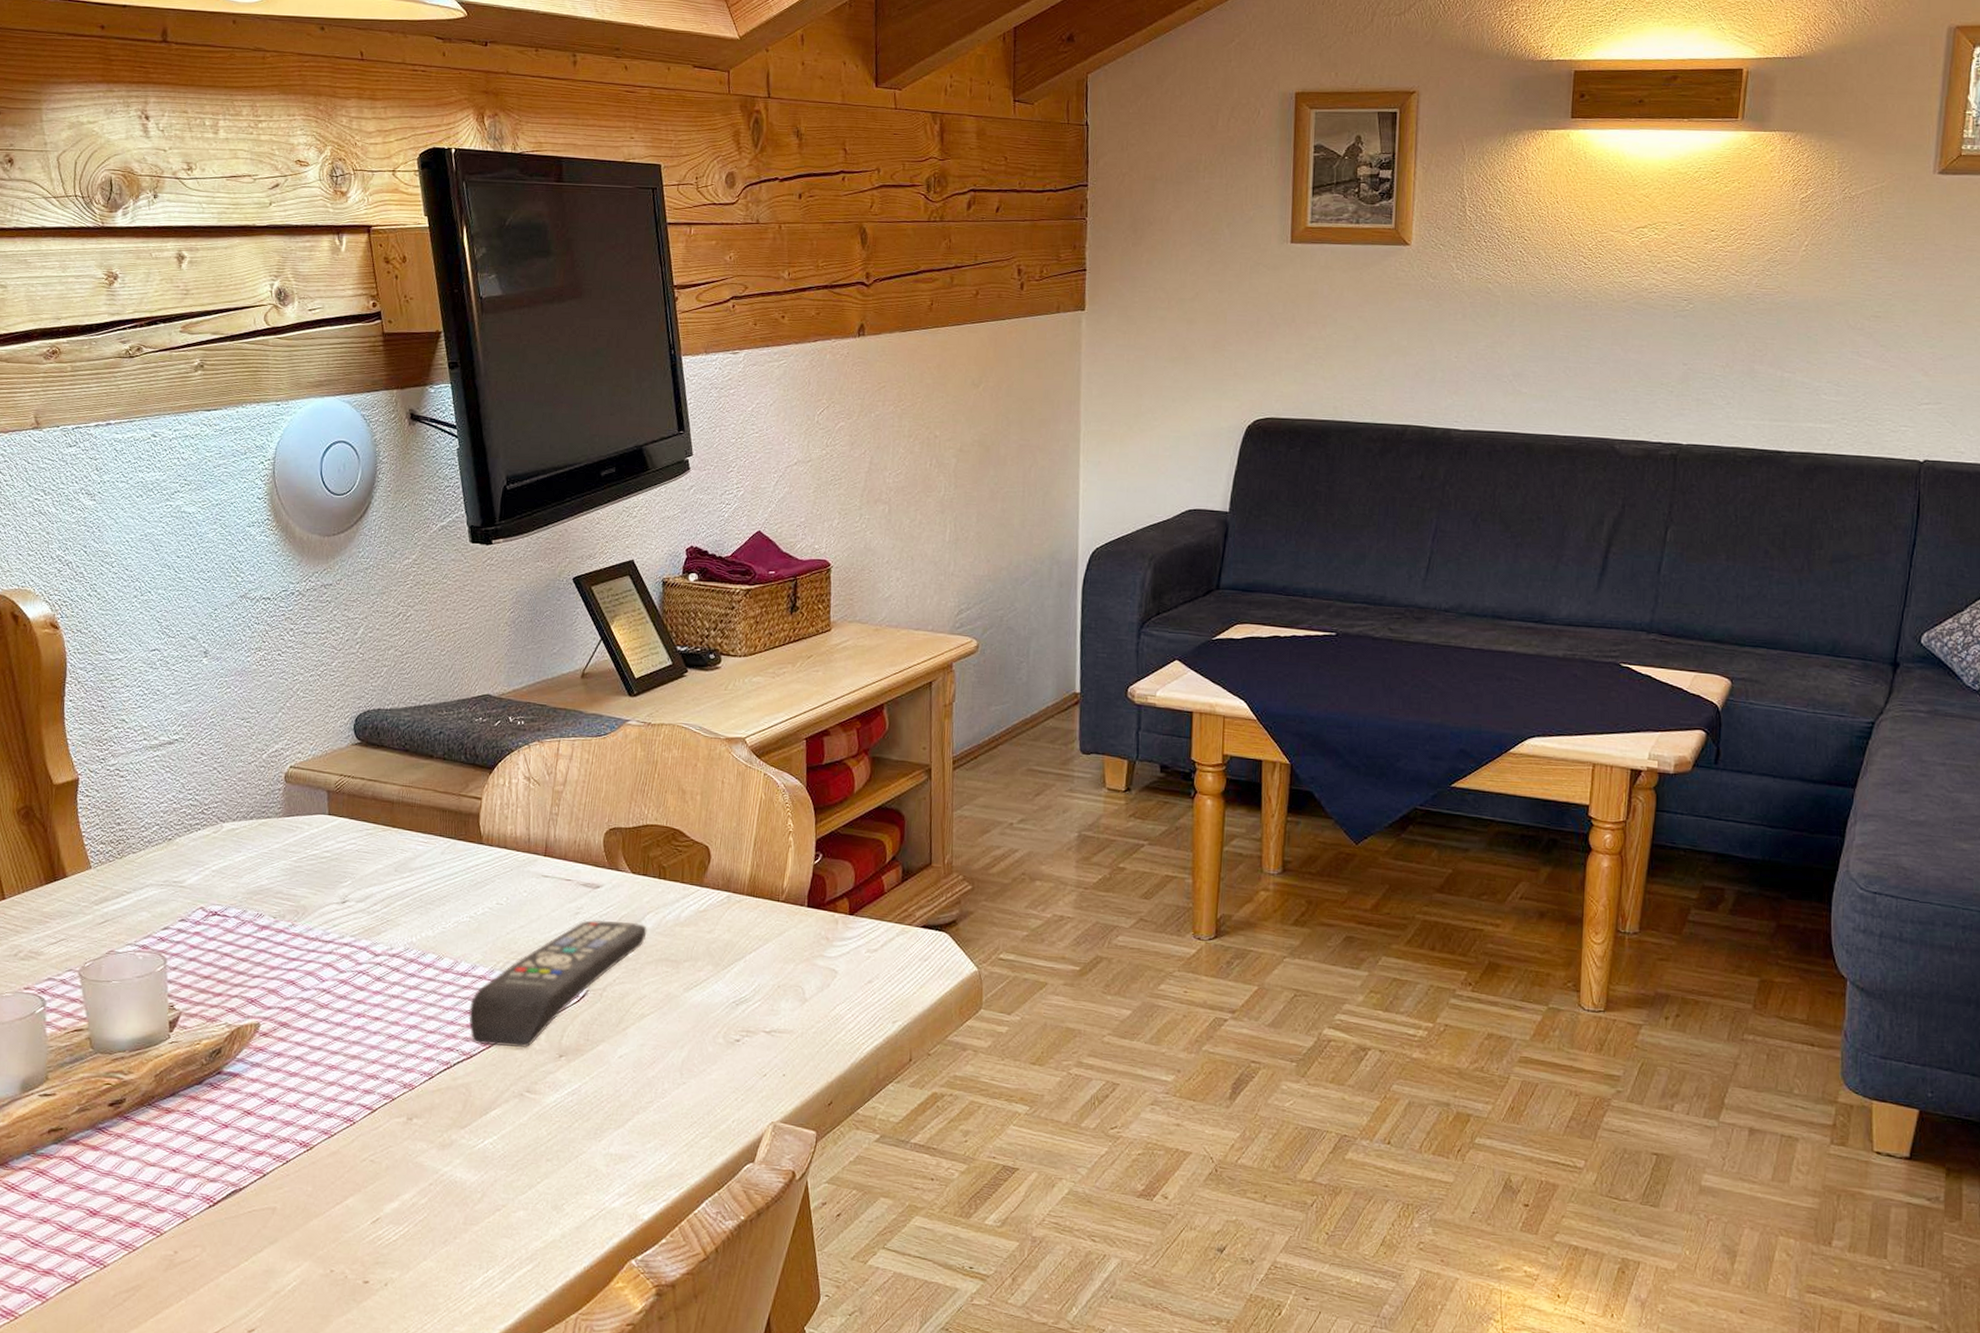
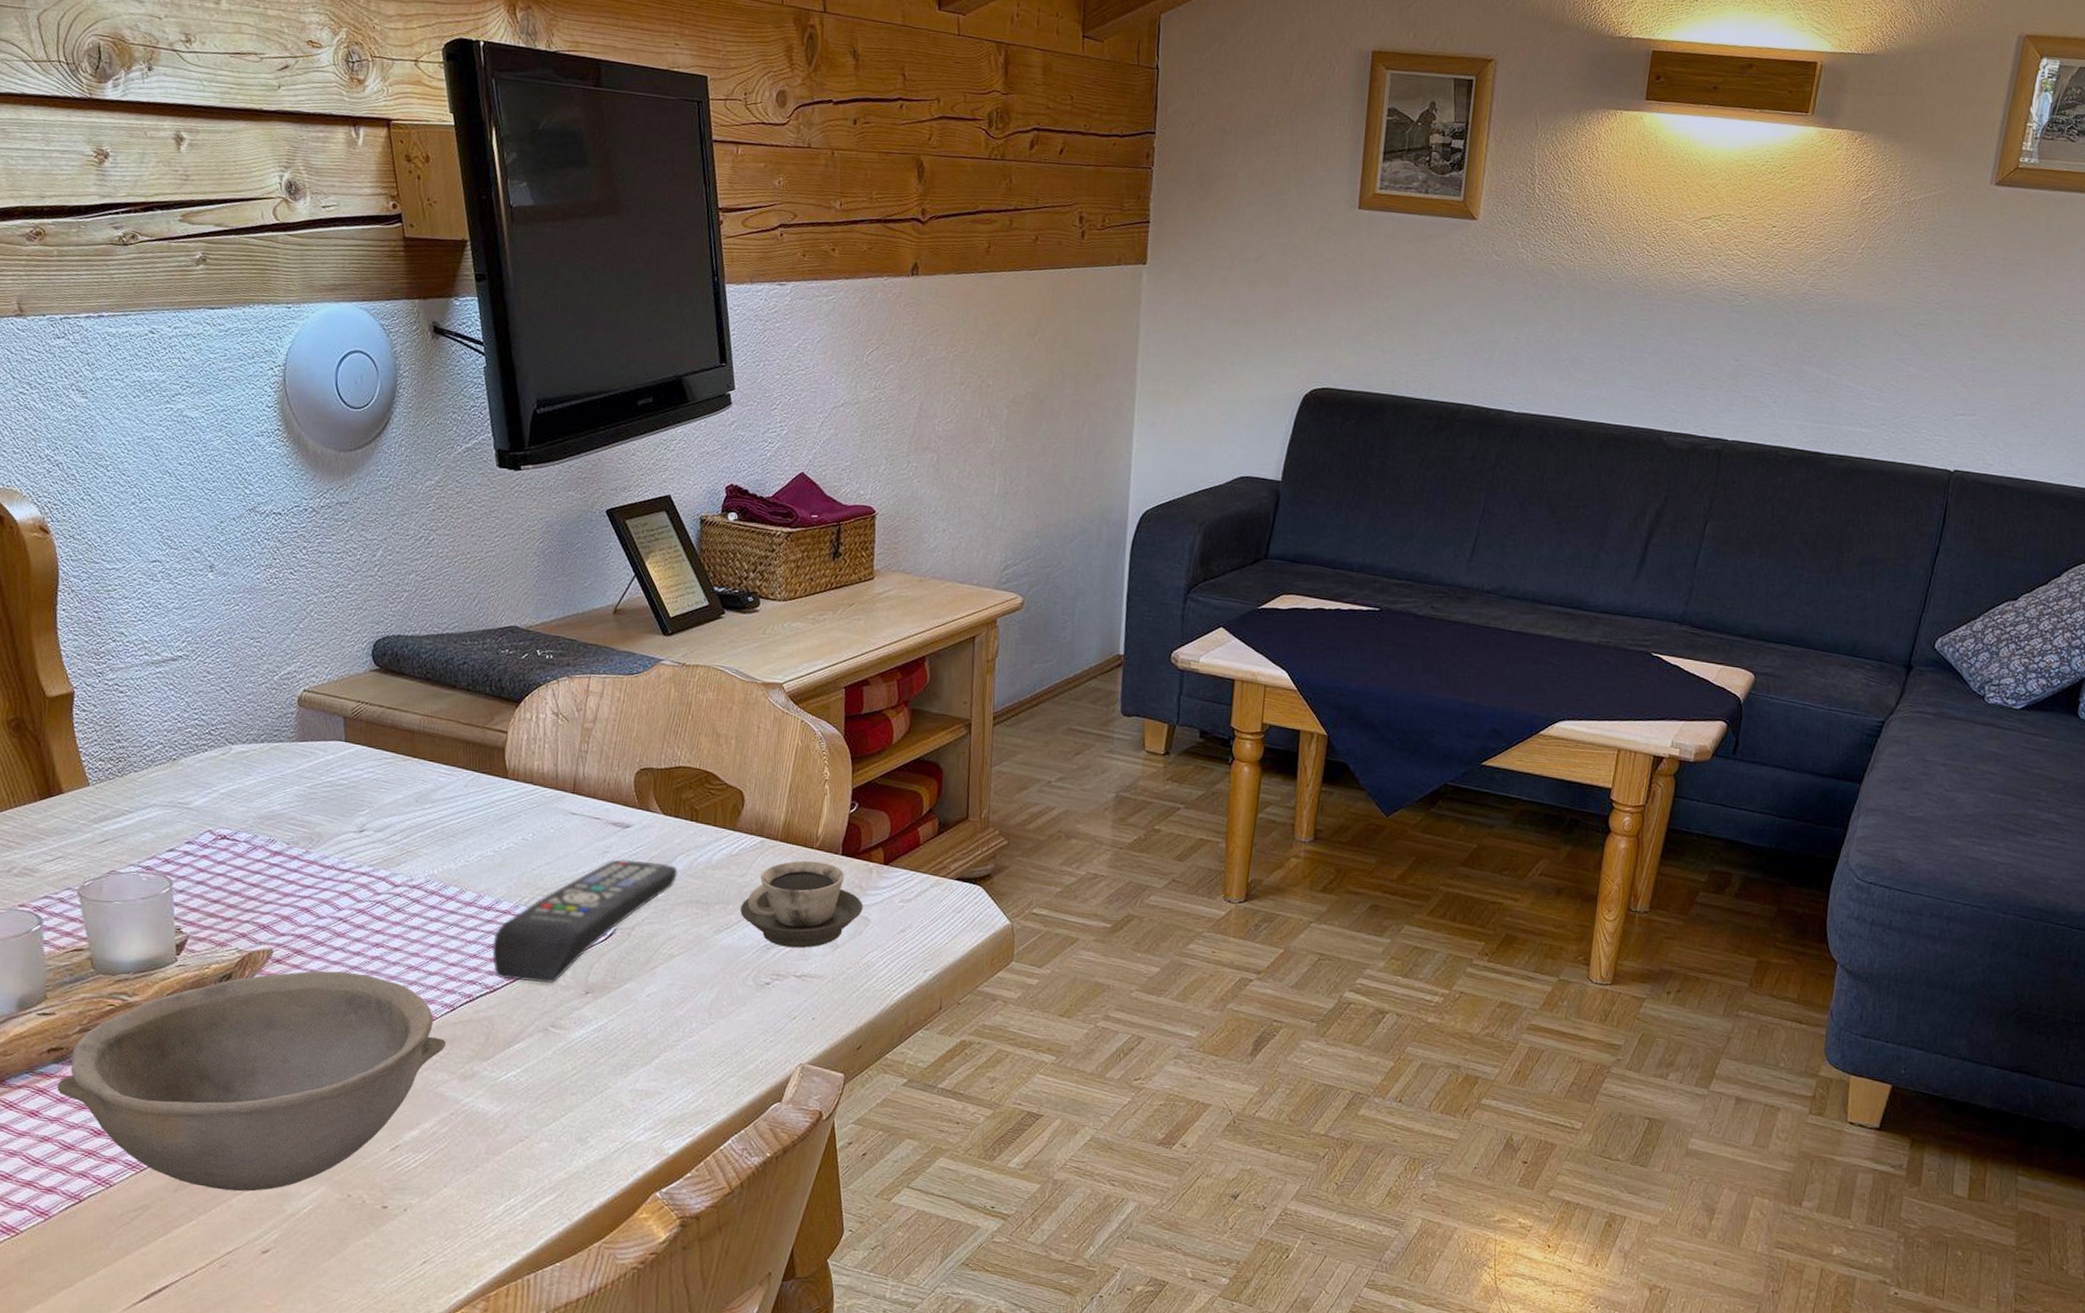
bowl: none [56,1042,425,1269] -> present [57,971,446,1192]
cup: none [709,914,830,1003] -> present [740,860,863,948]

